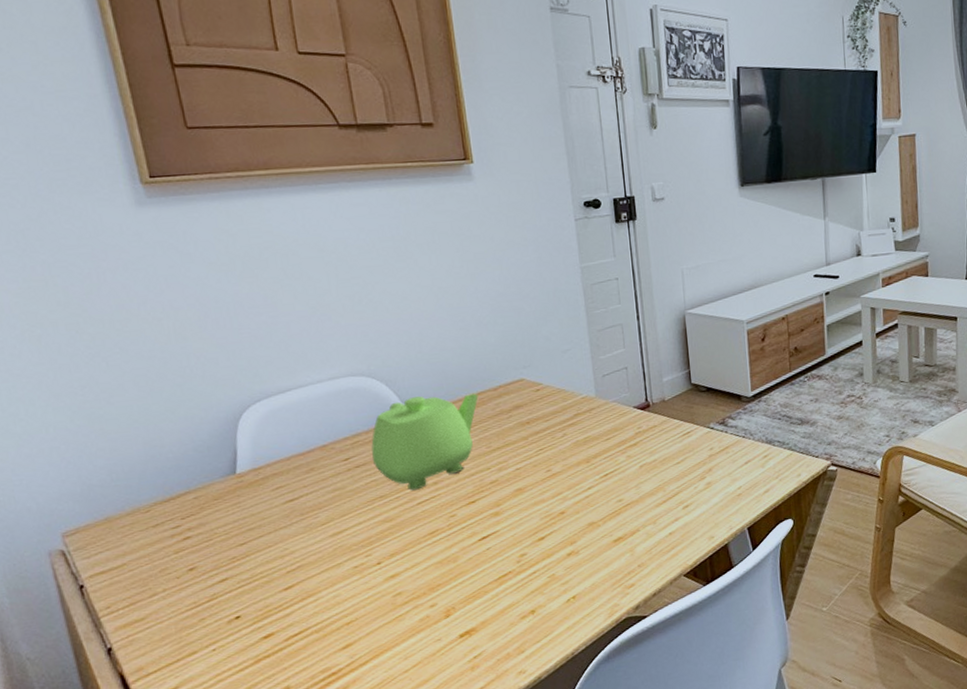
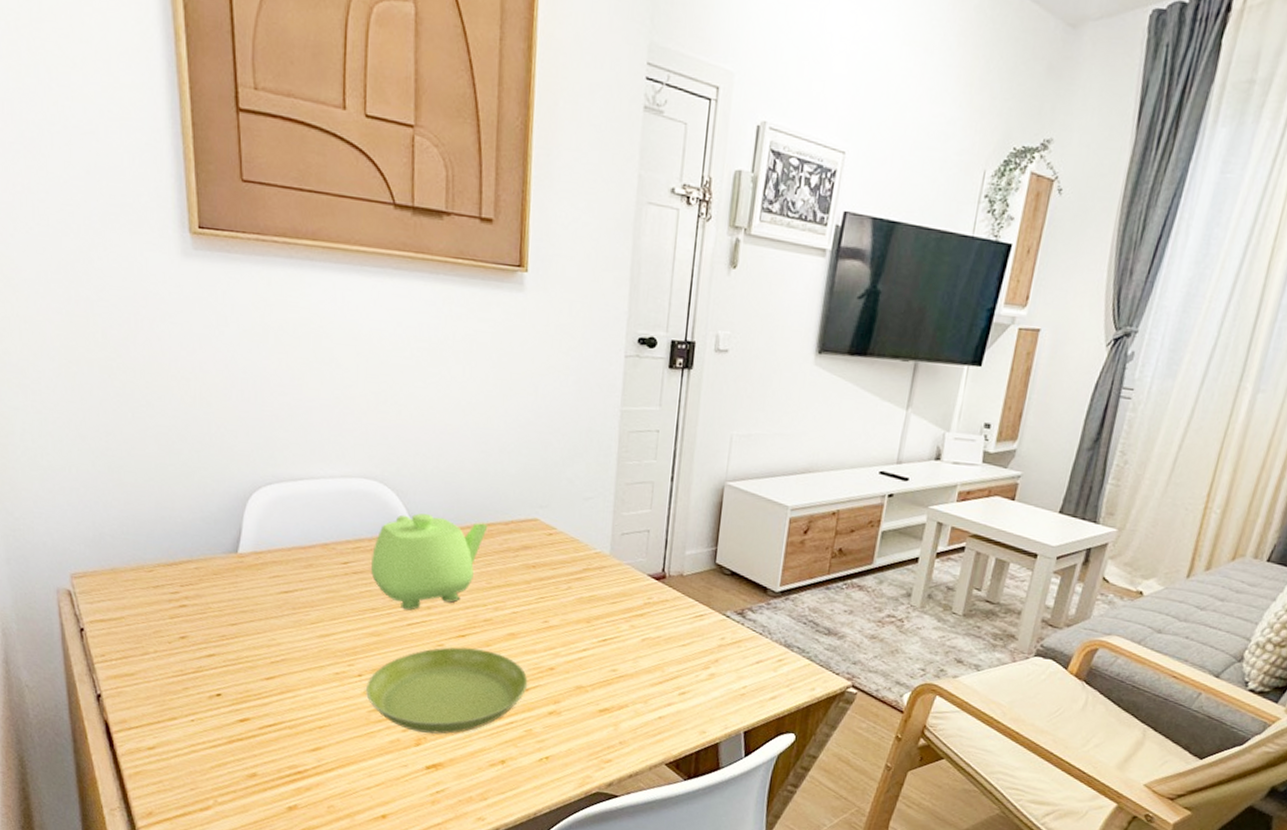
saucer: none [387,510,543,604] -> present [366,646,528,735]

